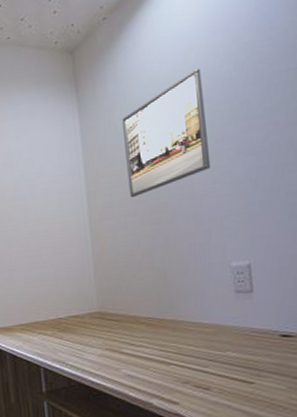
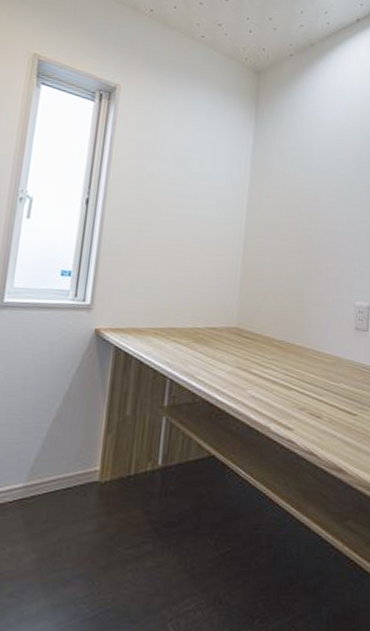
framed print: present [122,68,211,198] -> none [285,126,358,224]

